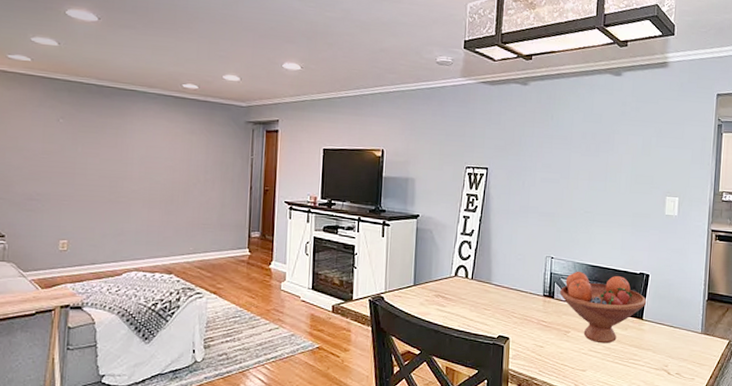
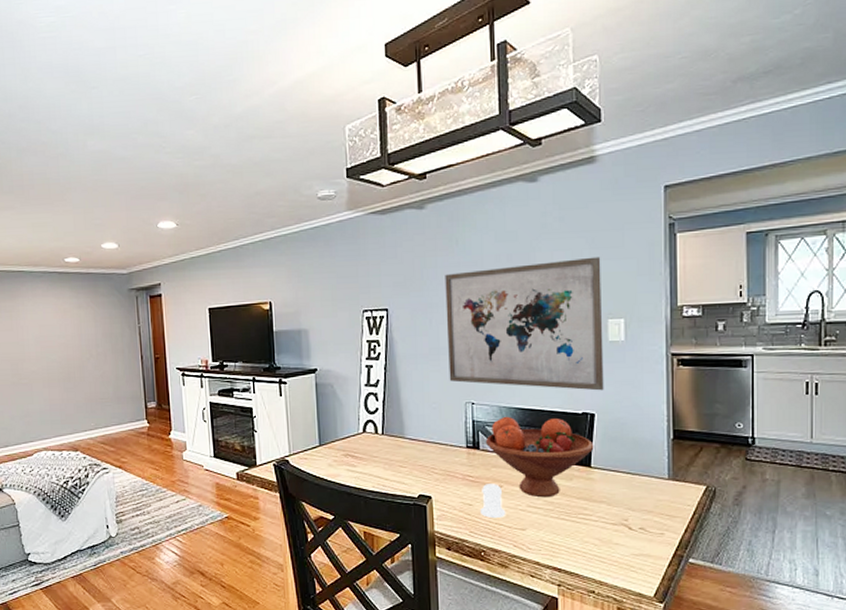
wall art: none [534,143,665,256] -> present [445,256,604,391]
salt shaker: none [549,329,571,359] -> present [479,484,506,518]

